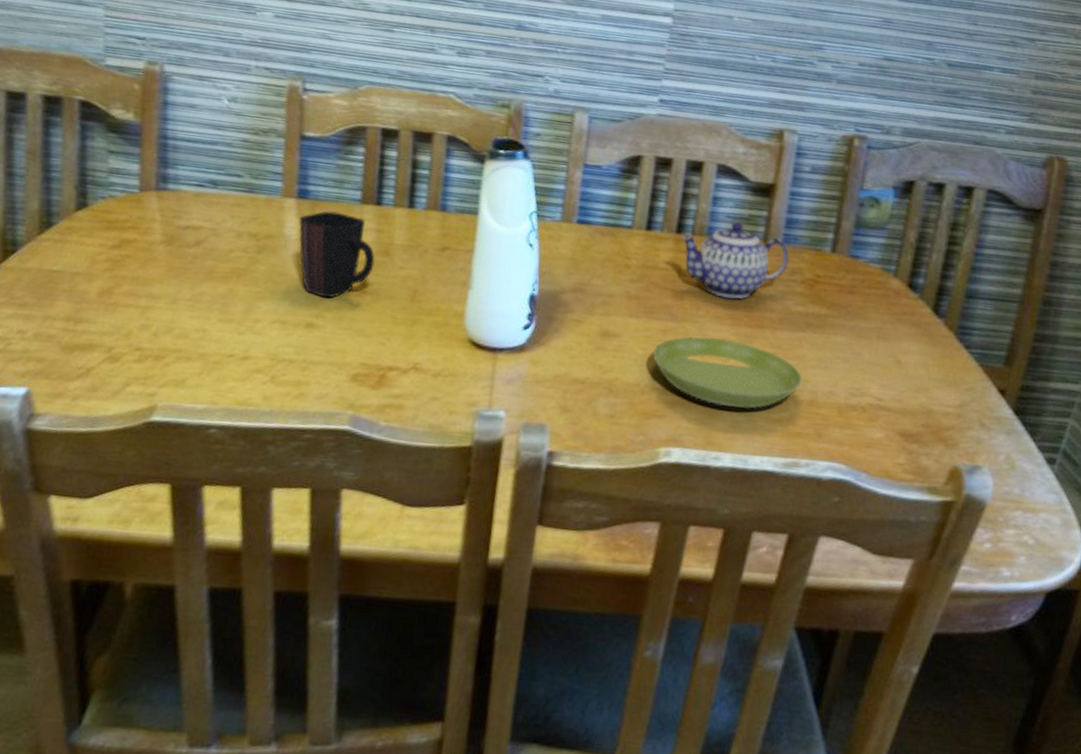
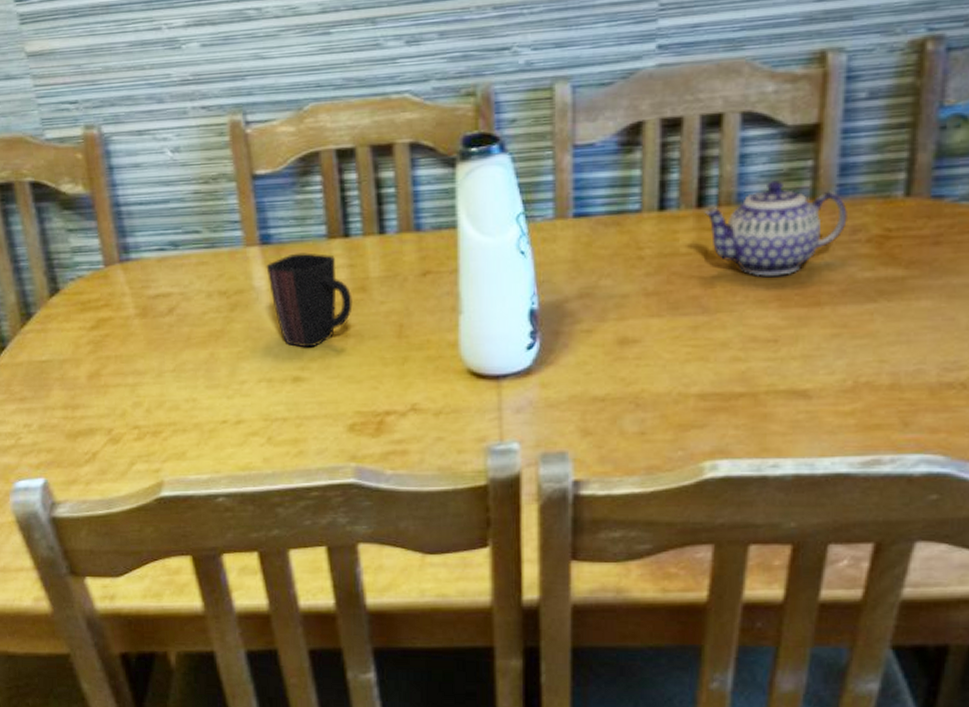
saucer: present [653,336,804,409] -> none [683,325,879,405]

